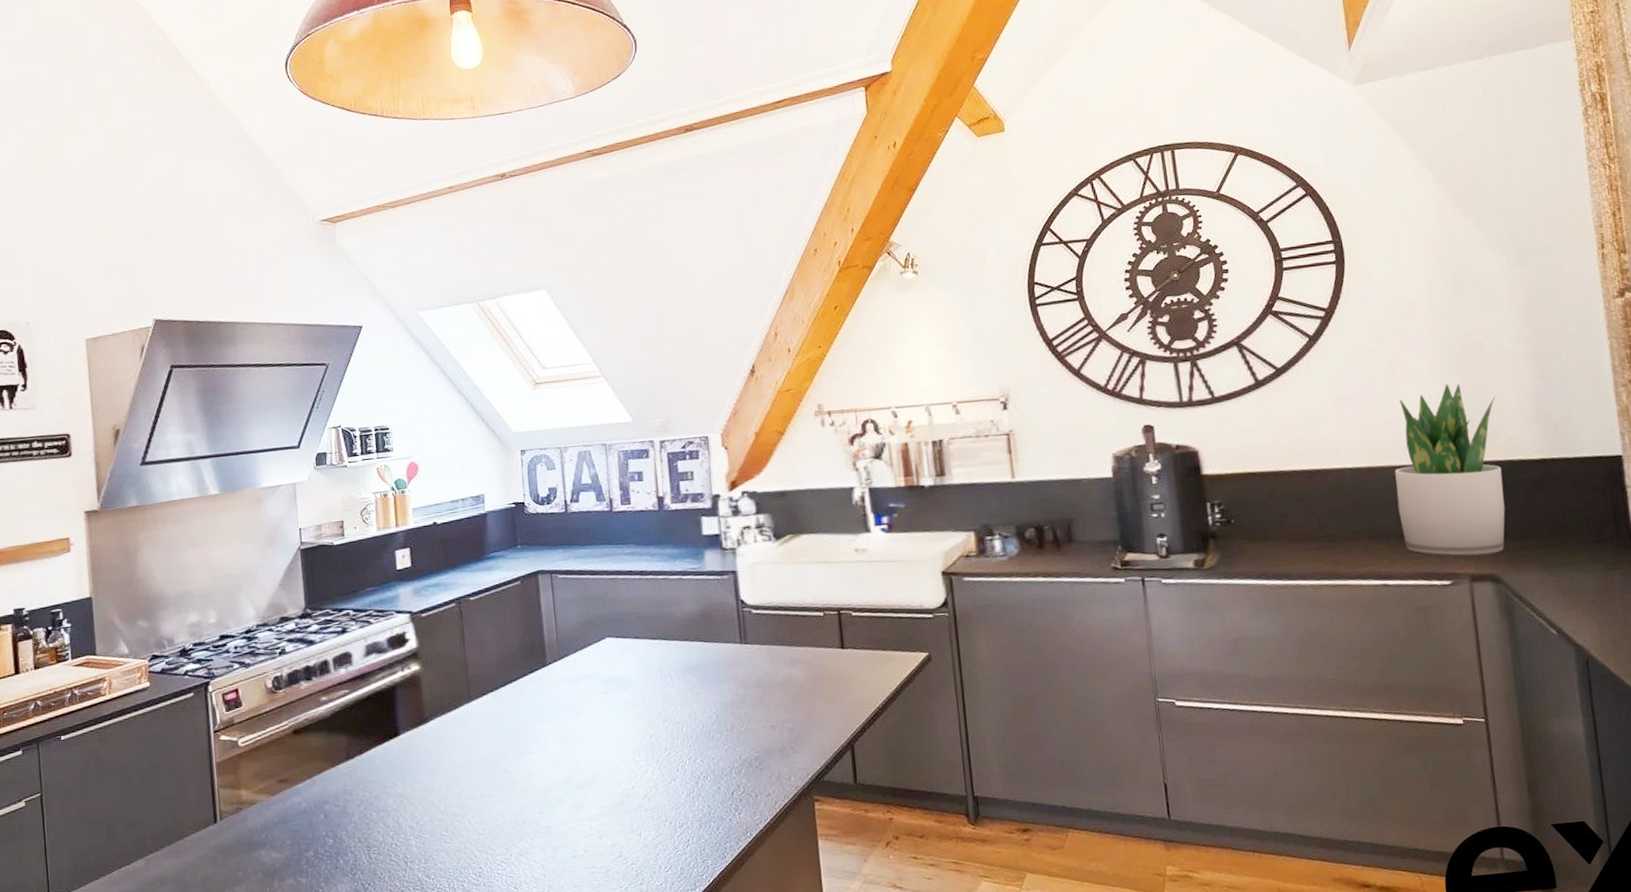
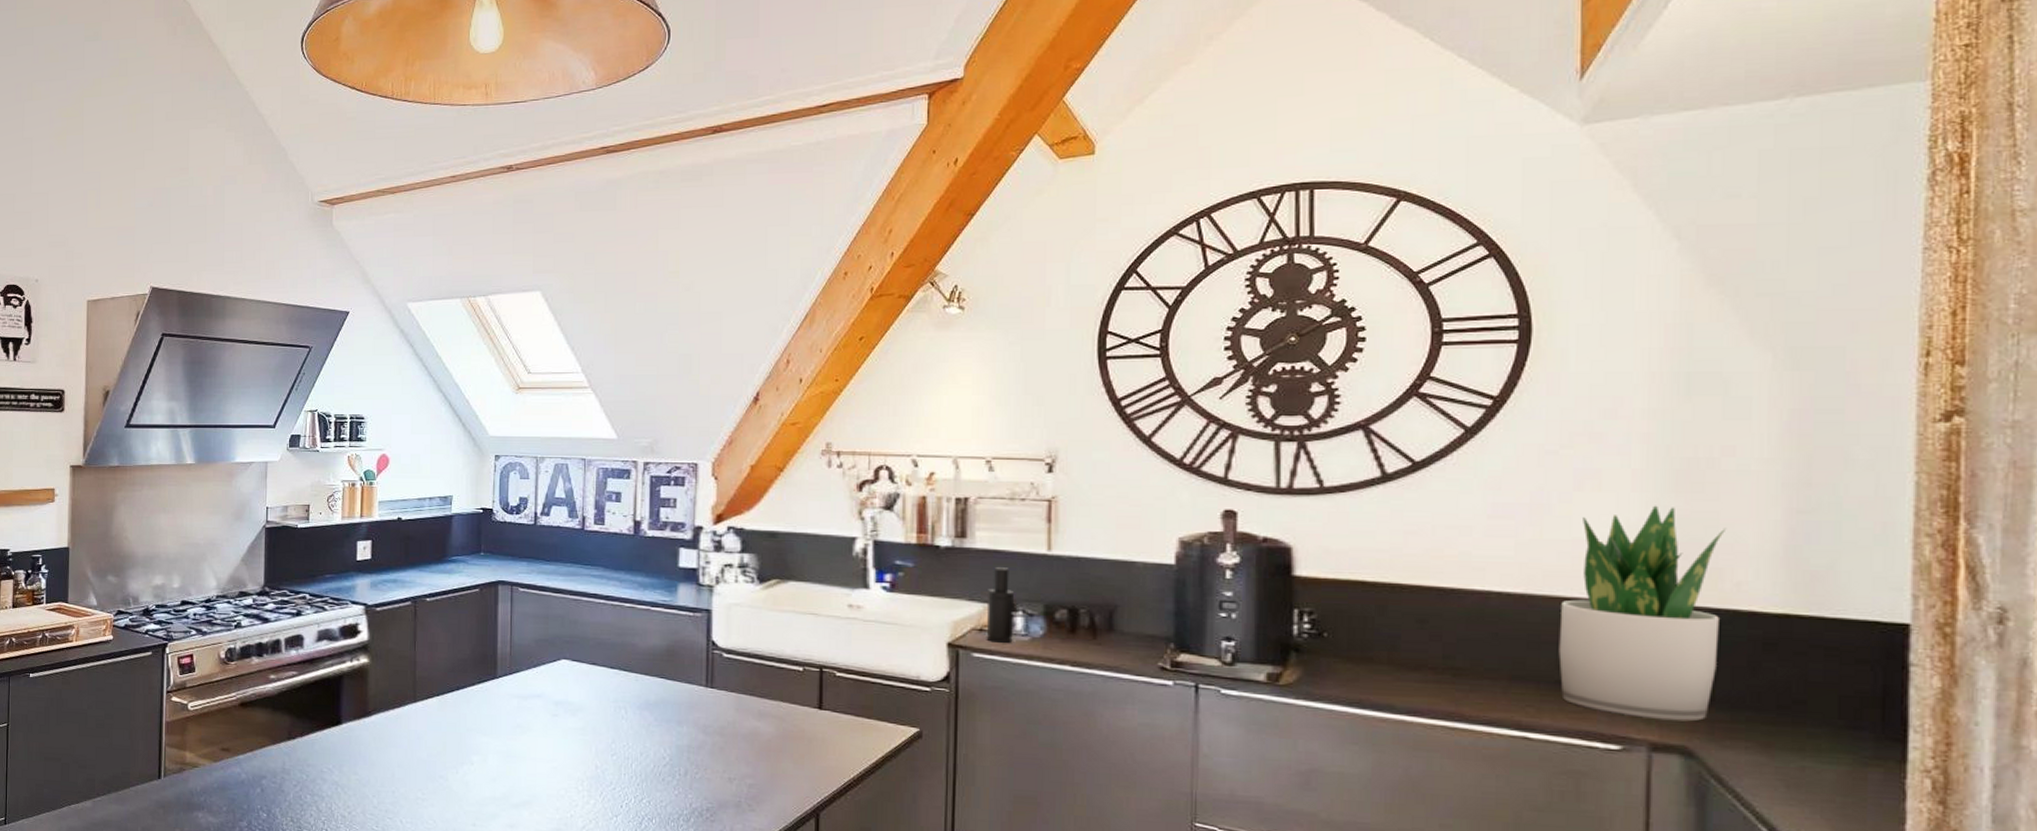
soap dispenser: none [969,498,994,566] -> present [986,567,1015,643]

